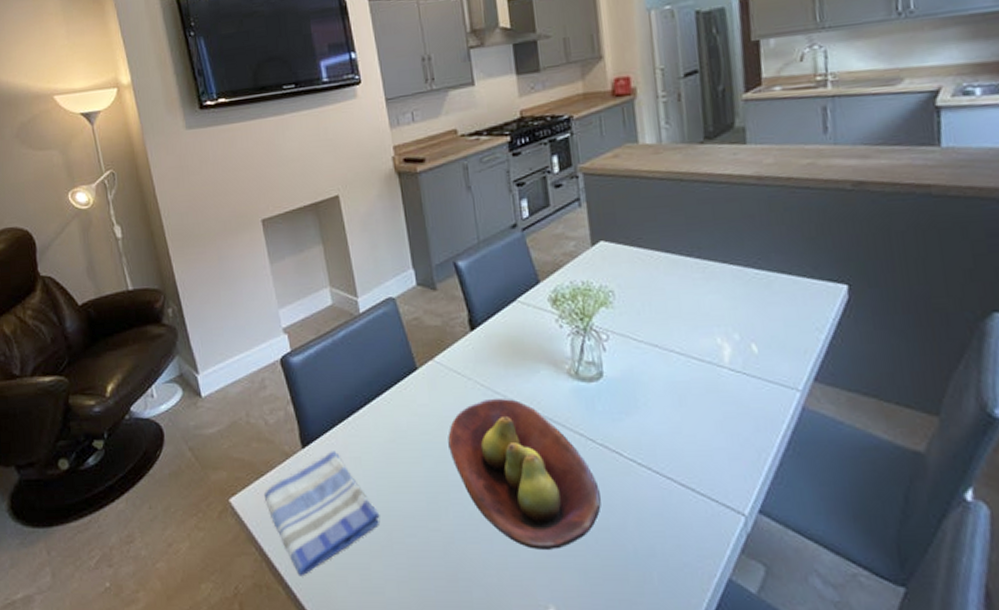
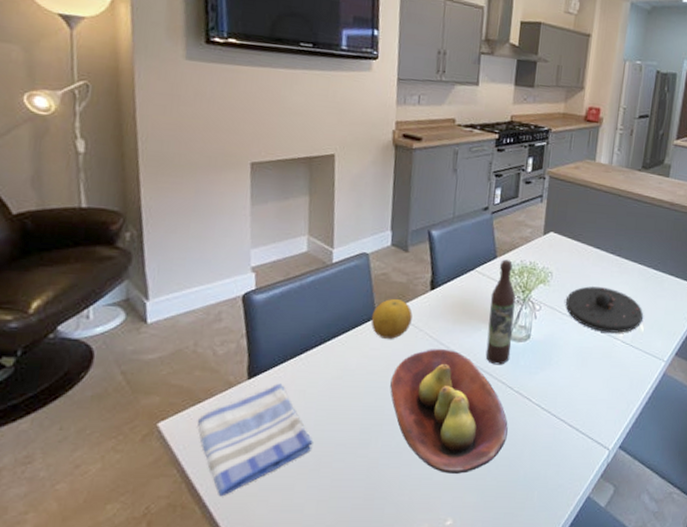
fruit: none [412,346,457,392] -> present [371,299,413,339]
wine bottle: none [542,283,583,413] -> present [485,259,516,365]
plate: none [640,301,753,359] -> present [566,286,643,333]

